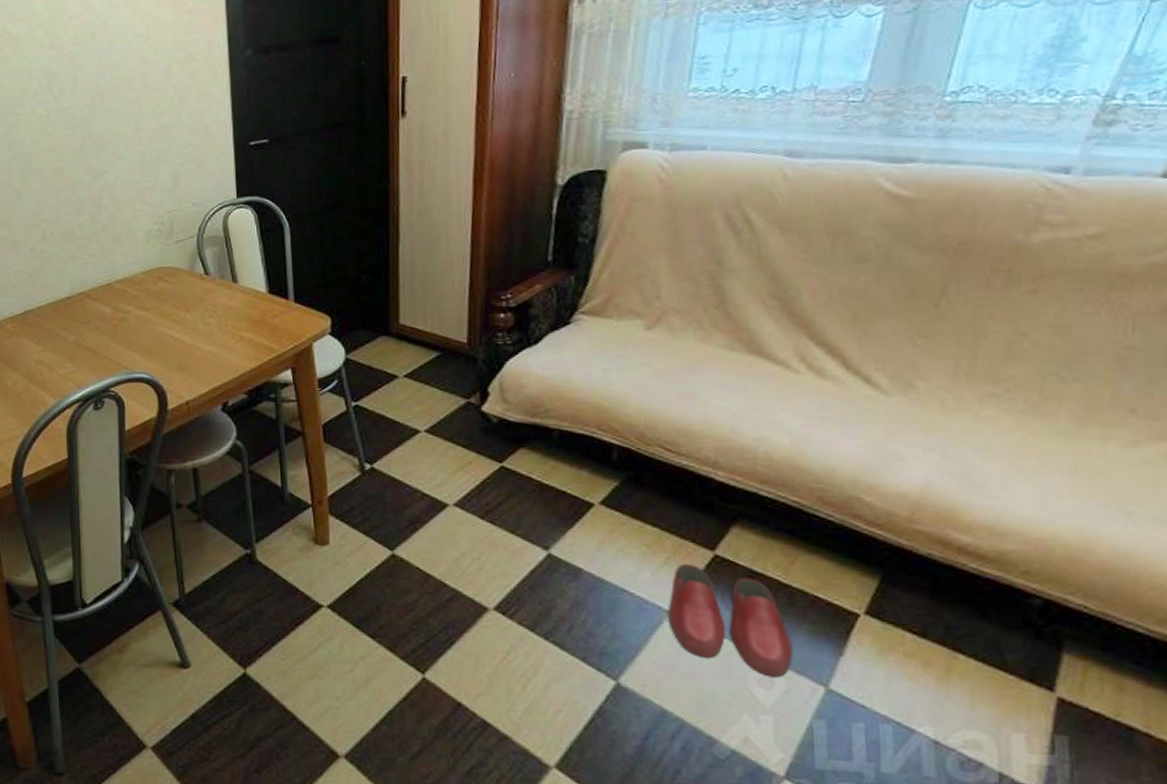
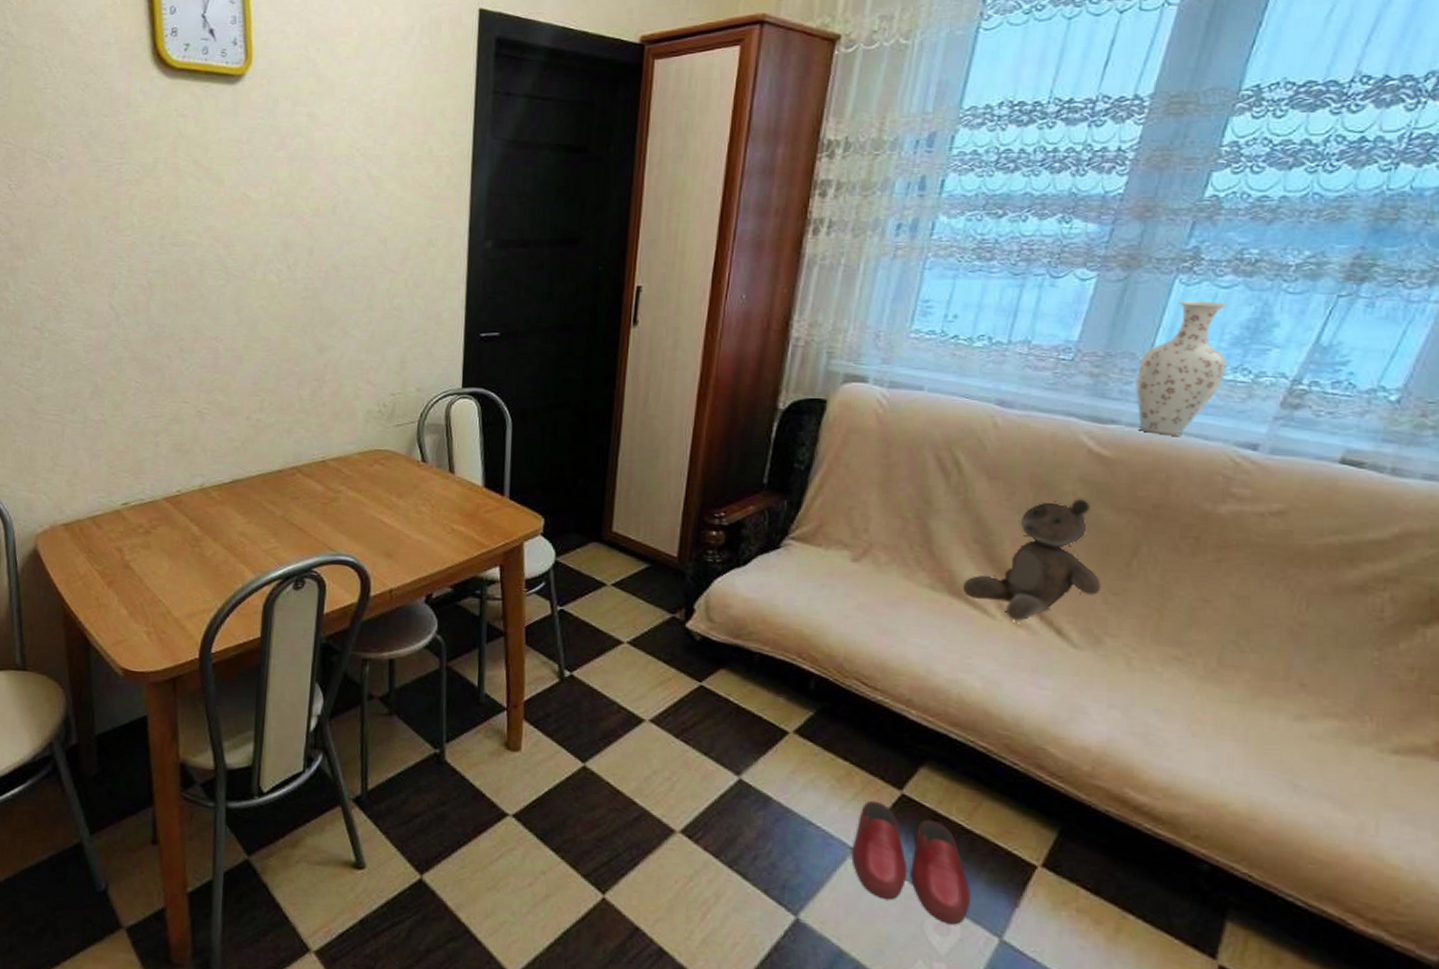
stuffed animal: none [764,243,908,373] -> present [964,499,1100,621]
vase: none [933,22,1031,170] -> present [1136,301,1227,437]

